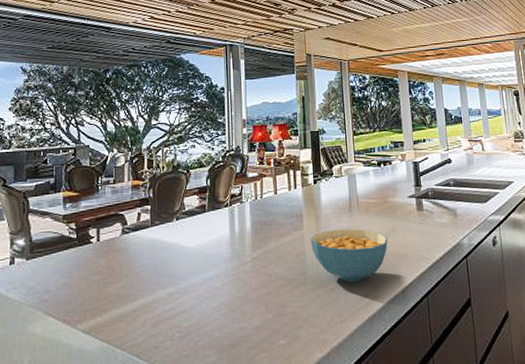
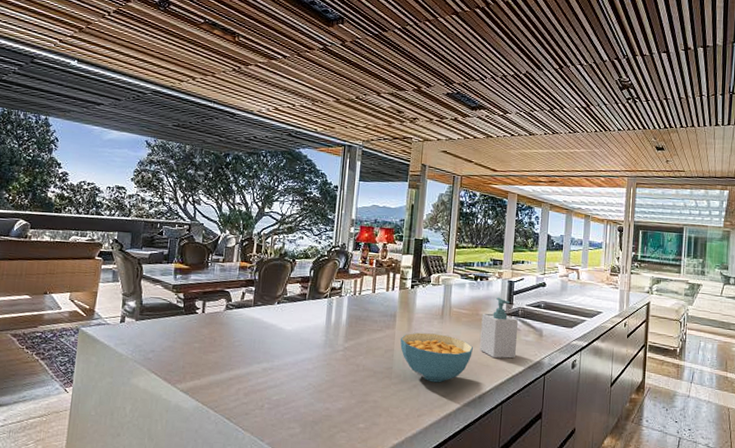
soap bottle: none [391,181,433,247] -> present [480,297,519,359]

